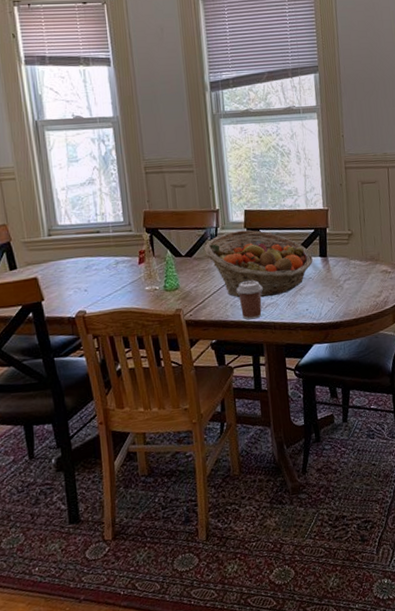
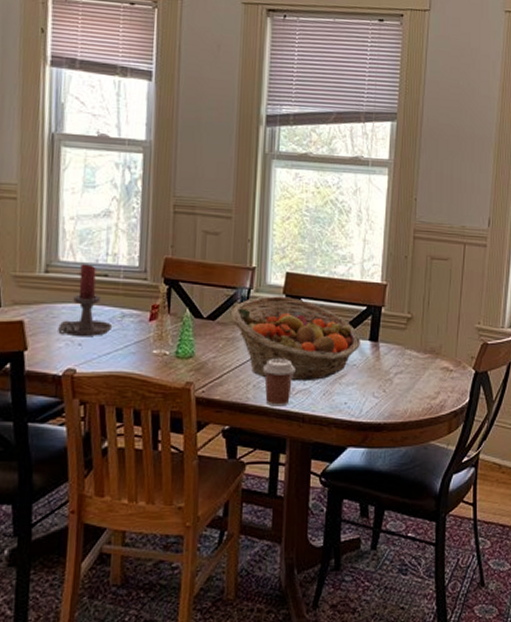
candle holder: none [66,225,110,285] -> present [58,264,113,336]

